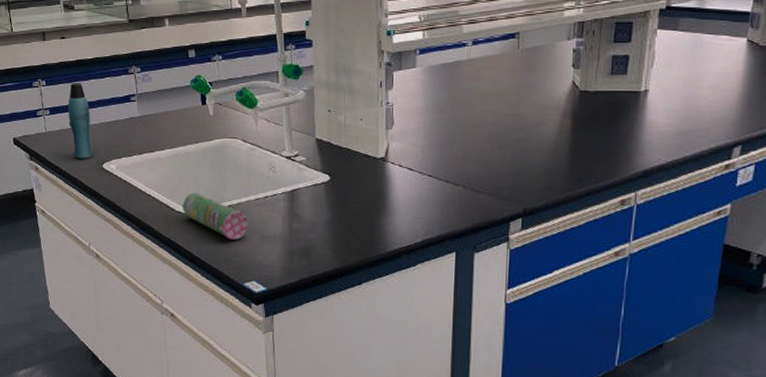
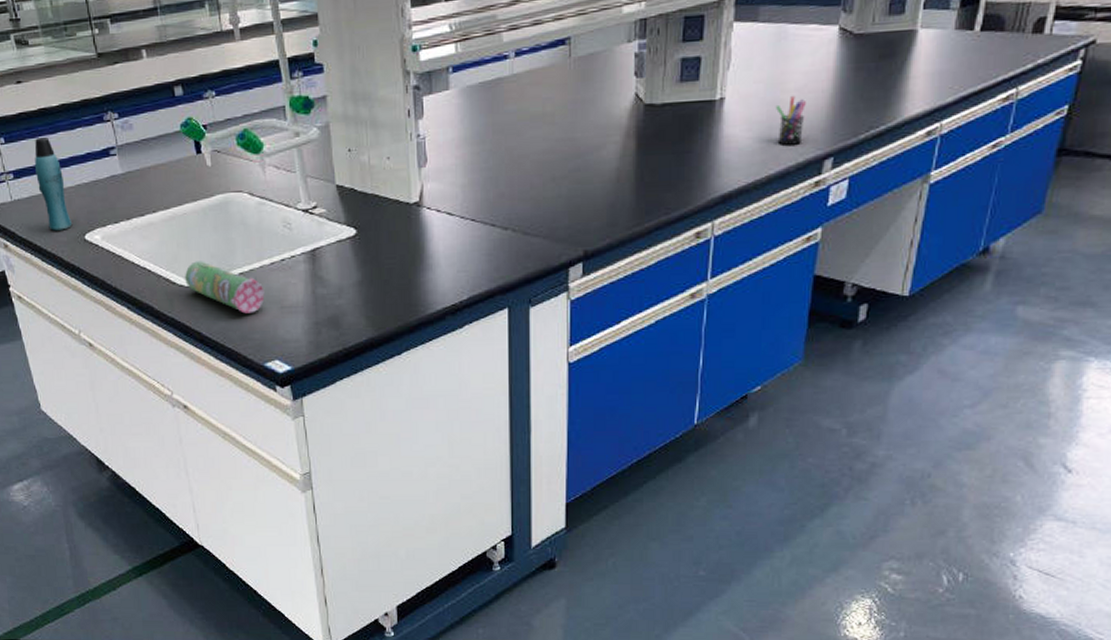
pen holder: none [693,92,718,133] -> present [776,95,806,145]

